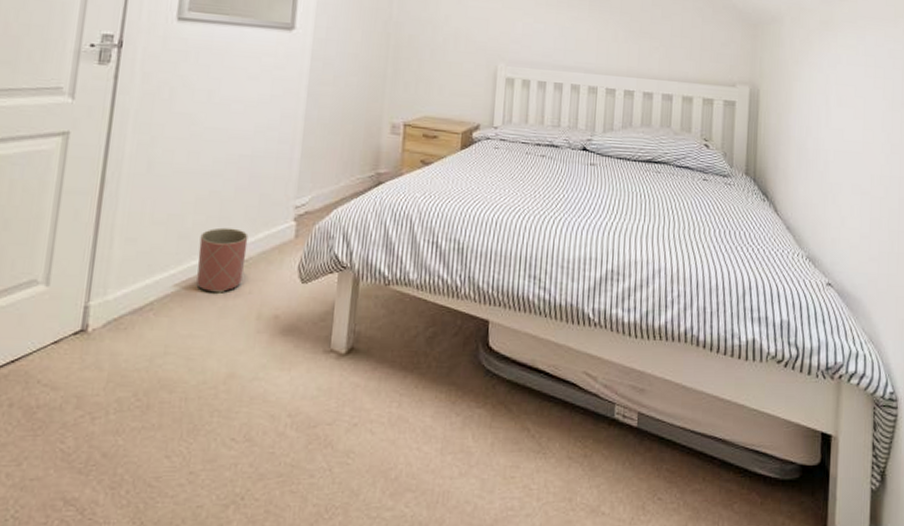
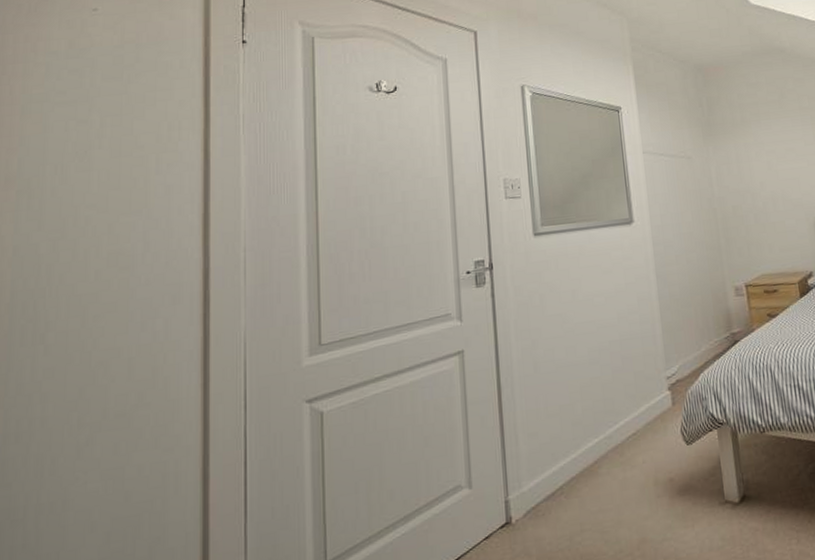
planter: present [196,227,248,293] -> none [591,407,635,469]

